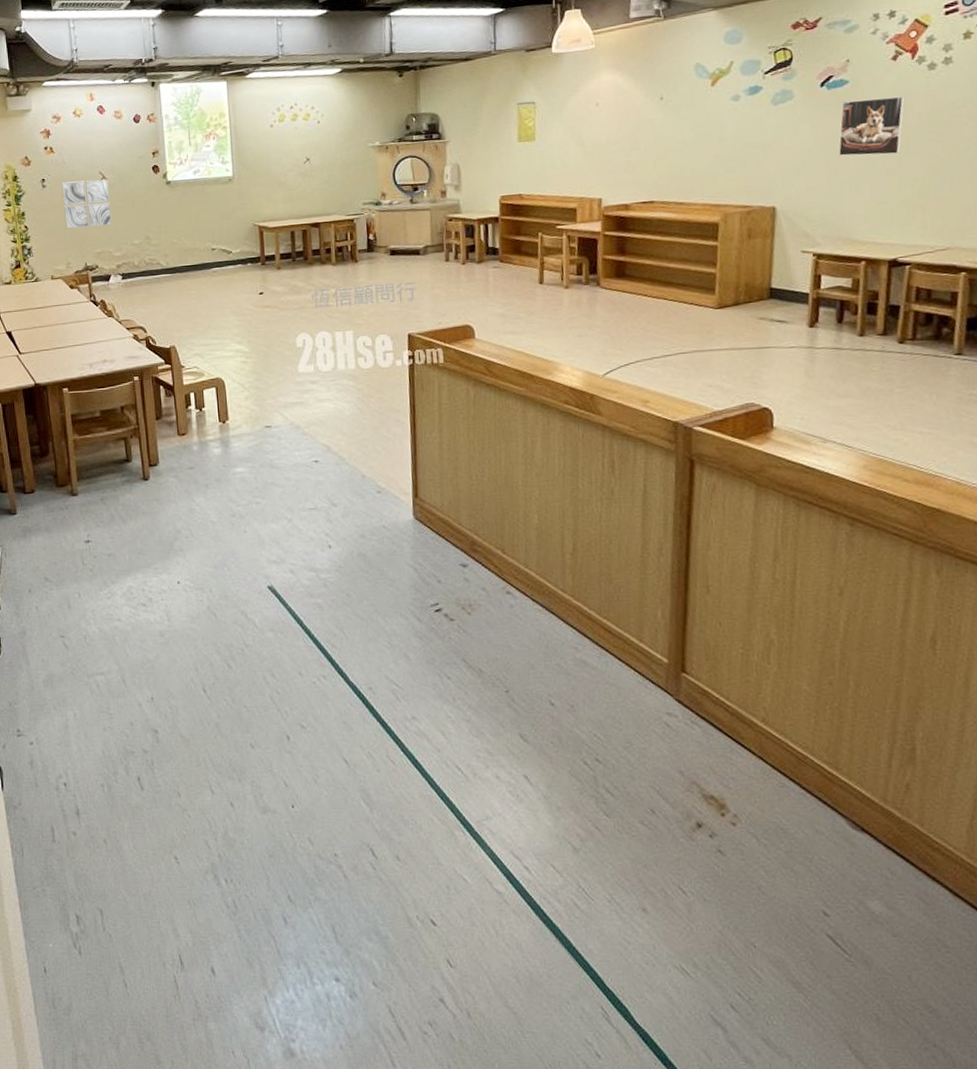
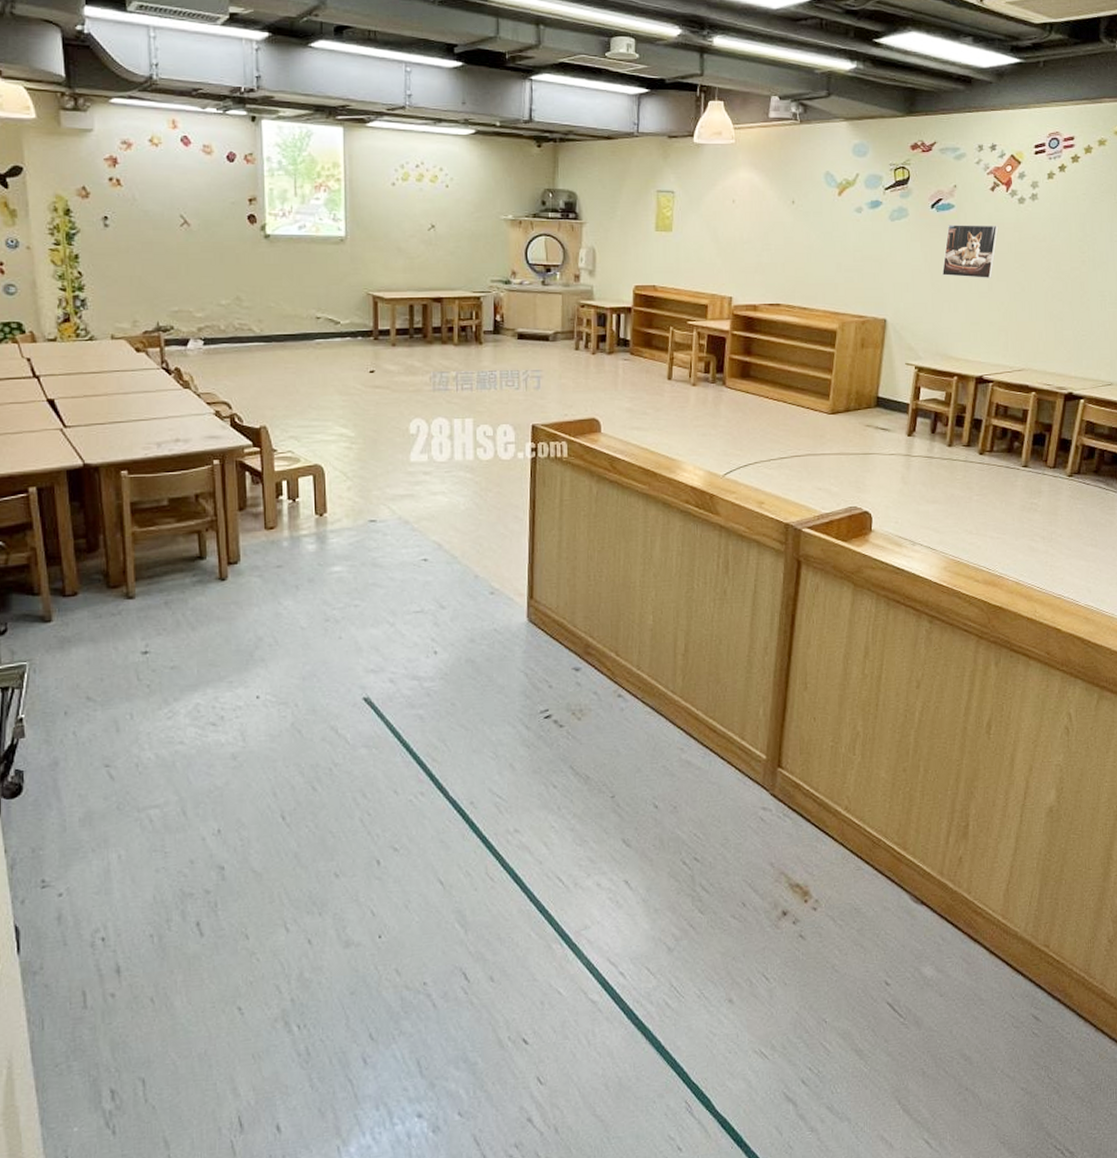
wall art: present [62,179,112,229] -> none [130,223,194,281]

